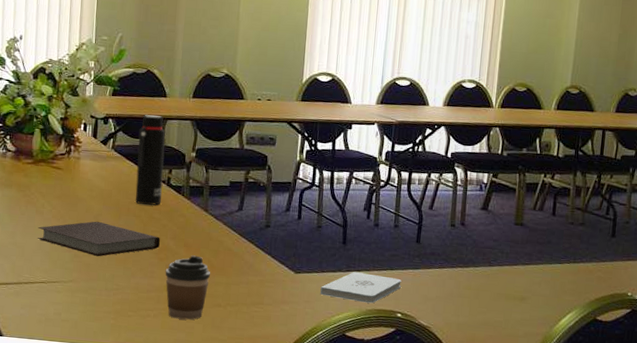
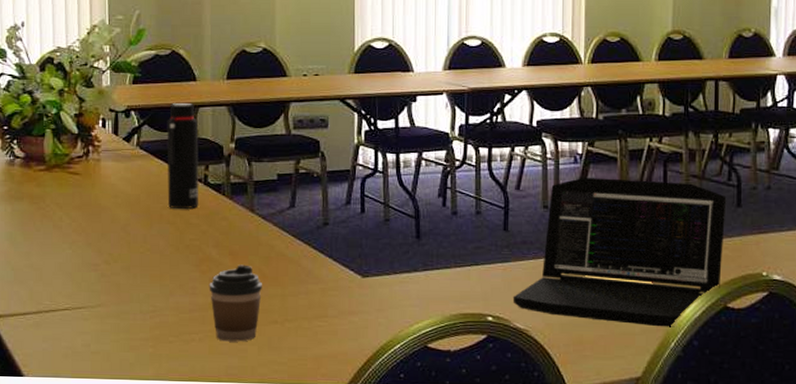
notebook: present [38,221,160,257] -> none [56,232,200,275]
notepad: present [320,271,402,304] -> none [394,270,490,307]
laptop: none [419,203,604,333] -> present [512,177,727,327]

